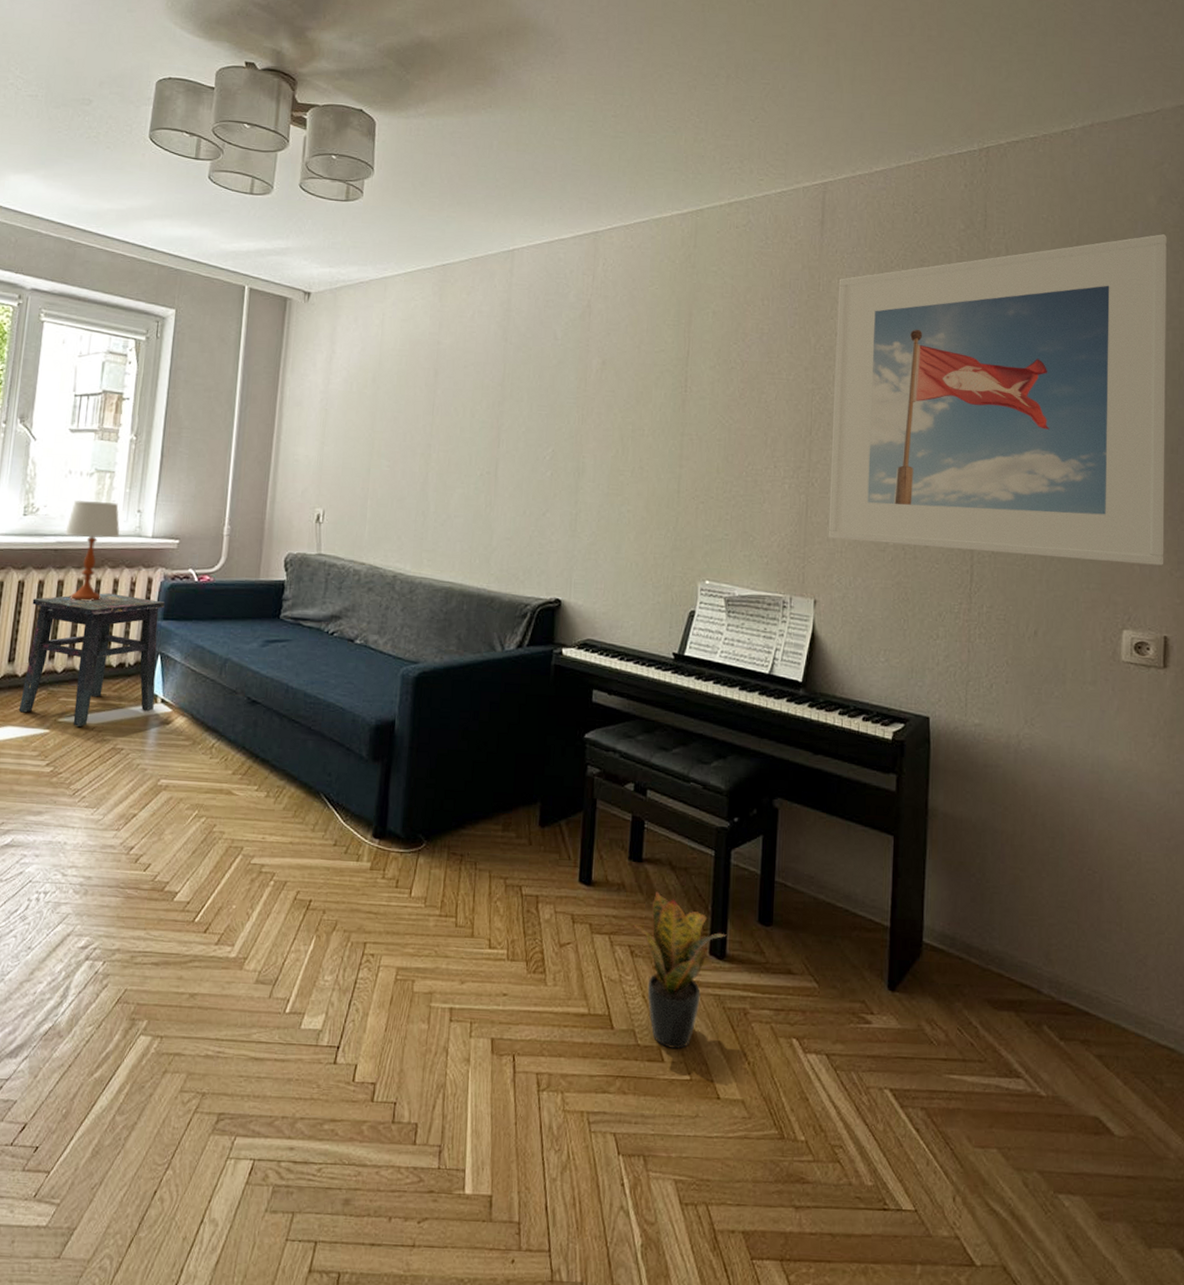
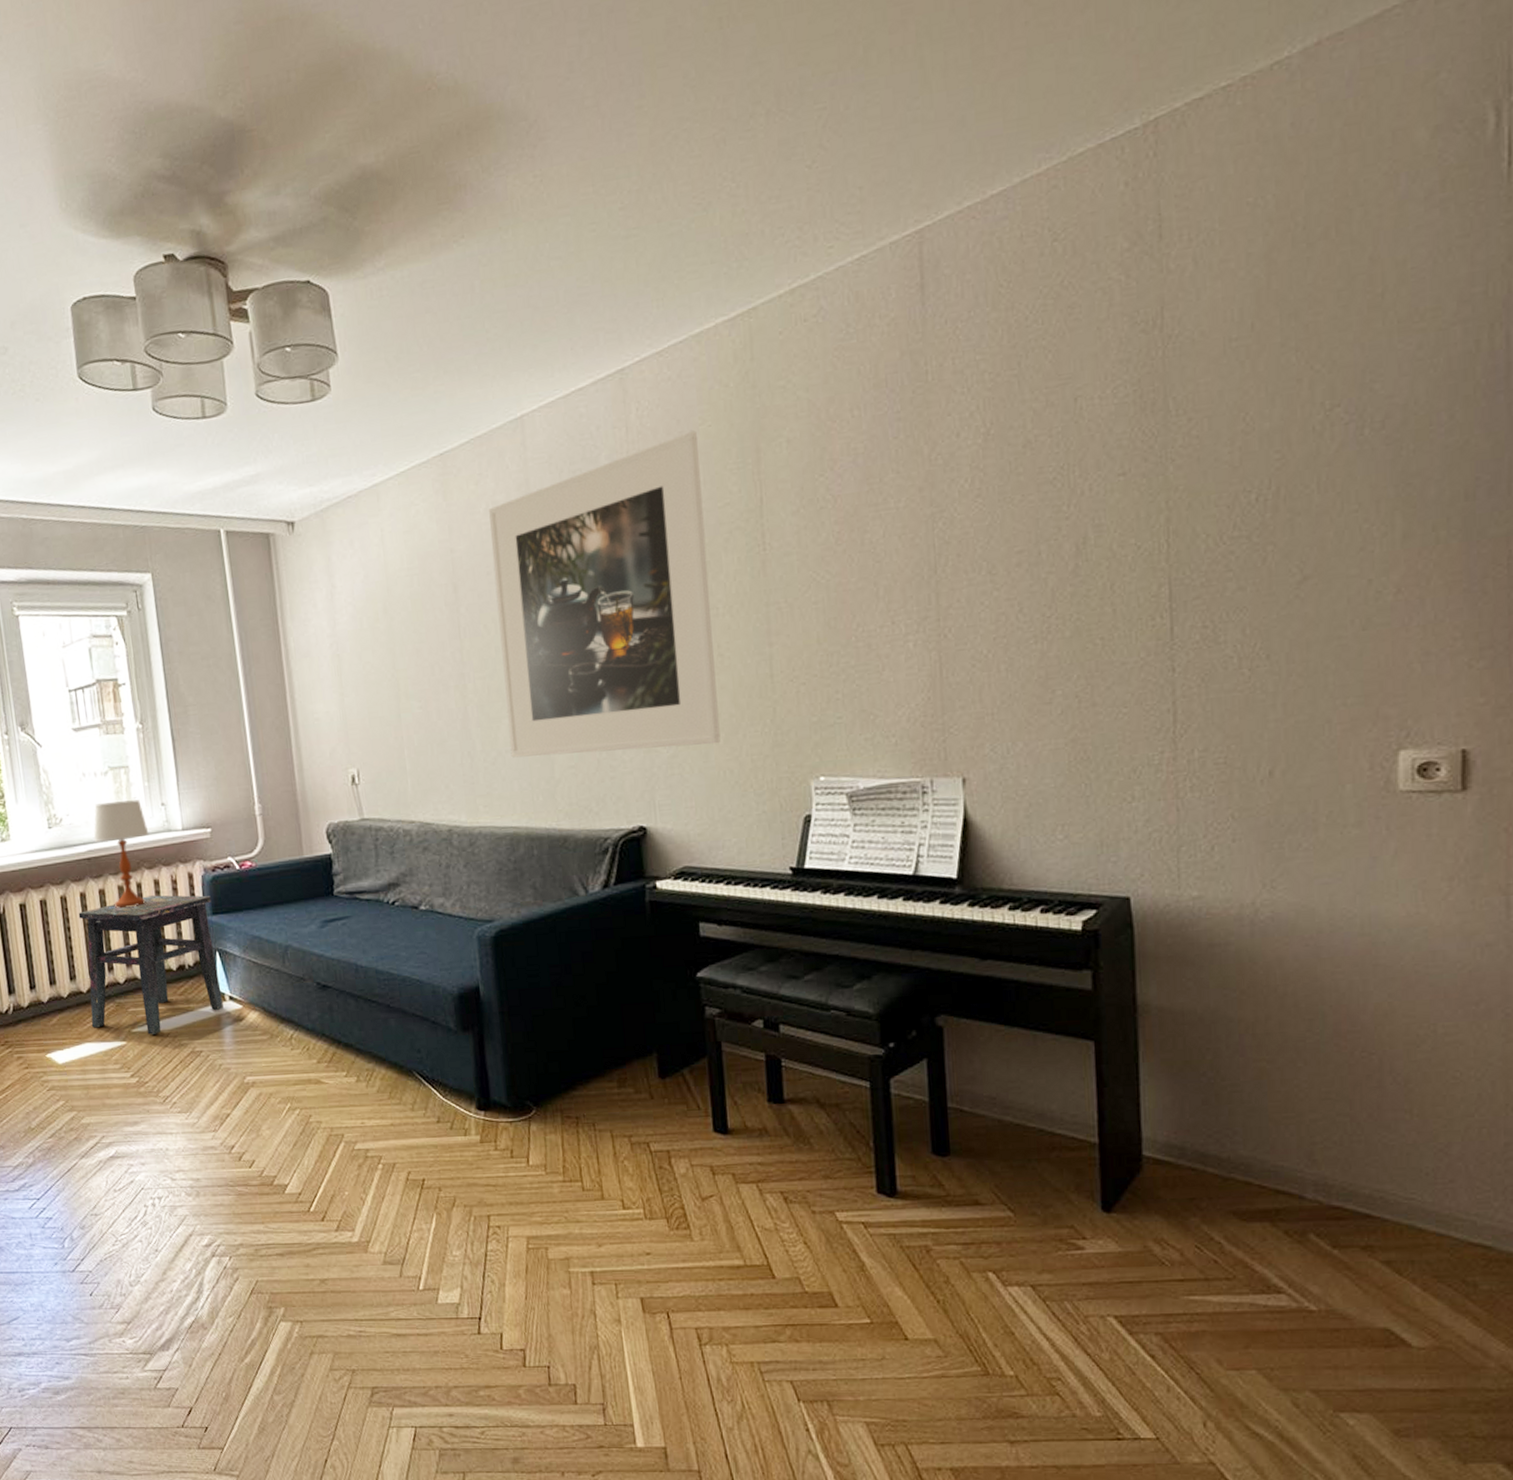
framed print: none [458,289,646,540] -> present [489,430,721,758]
potted plant: present [633,891,727,1049] -> none [783,1132,895,1293]
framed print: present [828,234,1167,565] -> none [953,182,1459,700]

